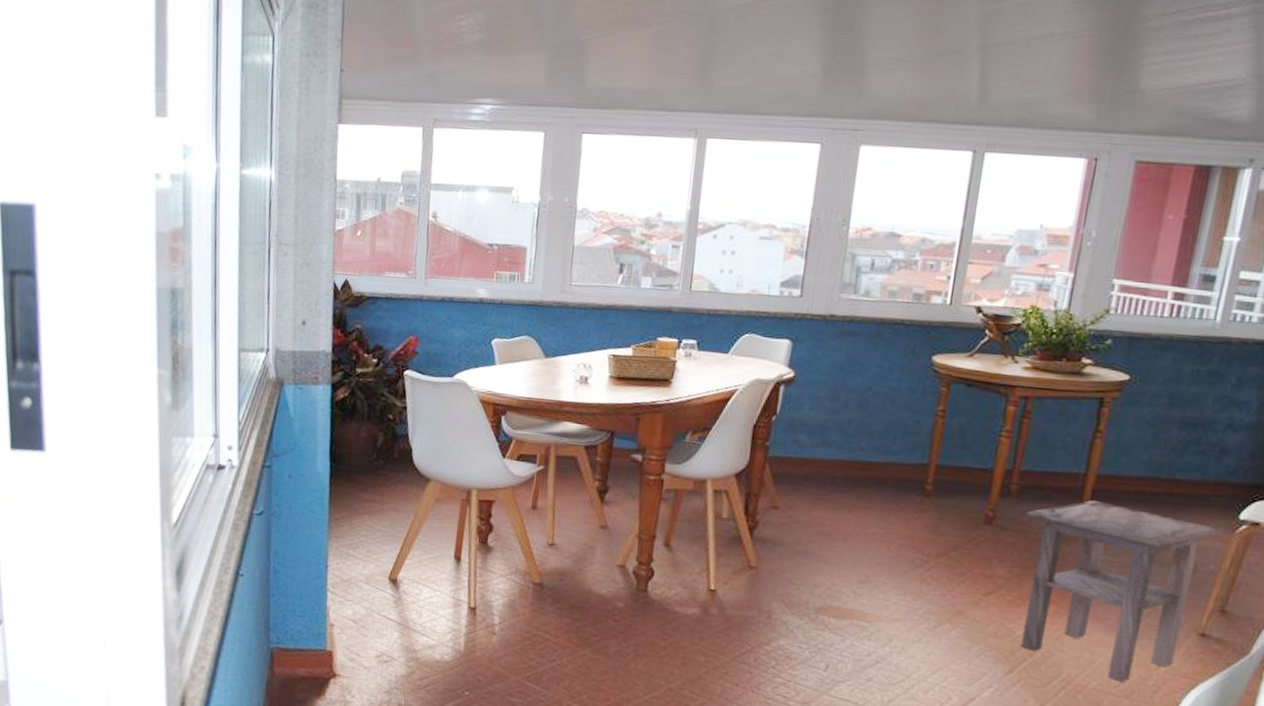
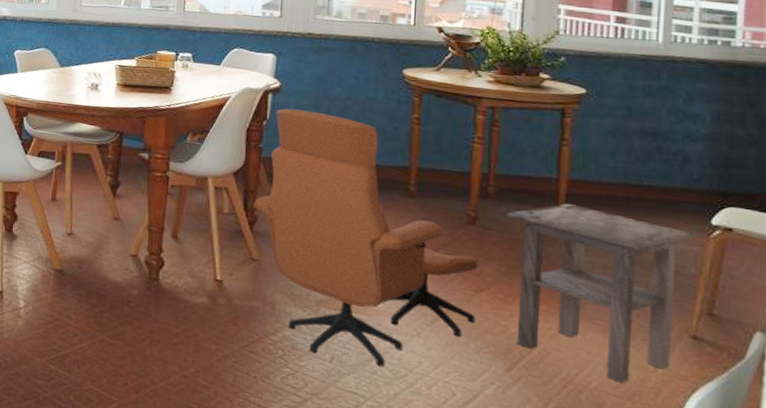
armchair: none [754,401,991,674] -> present [252,108,479,368]

